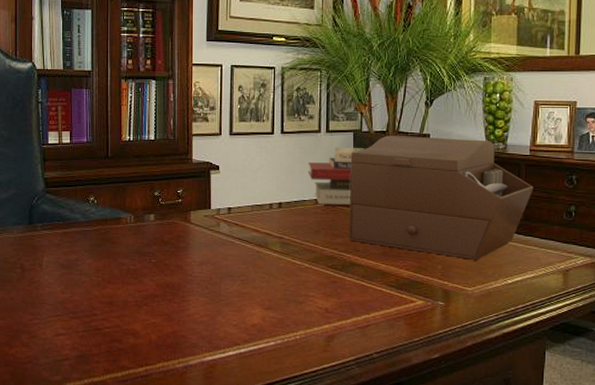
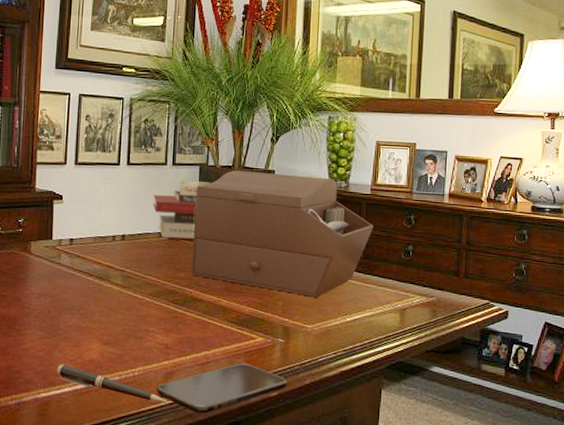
pen: none [221,329,330,366] -> present [57,364,167,403]
smartphone: none [318,326,449,376] -> present [156,363,288,414]

